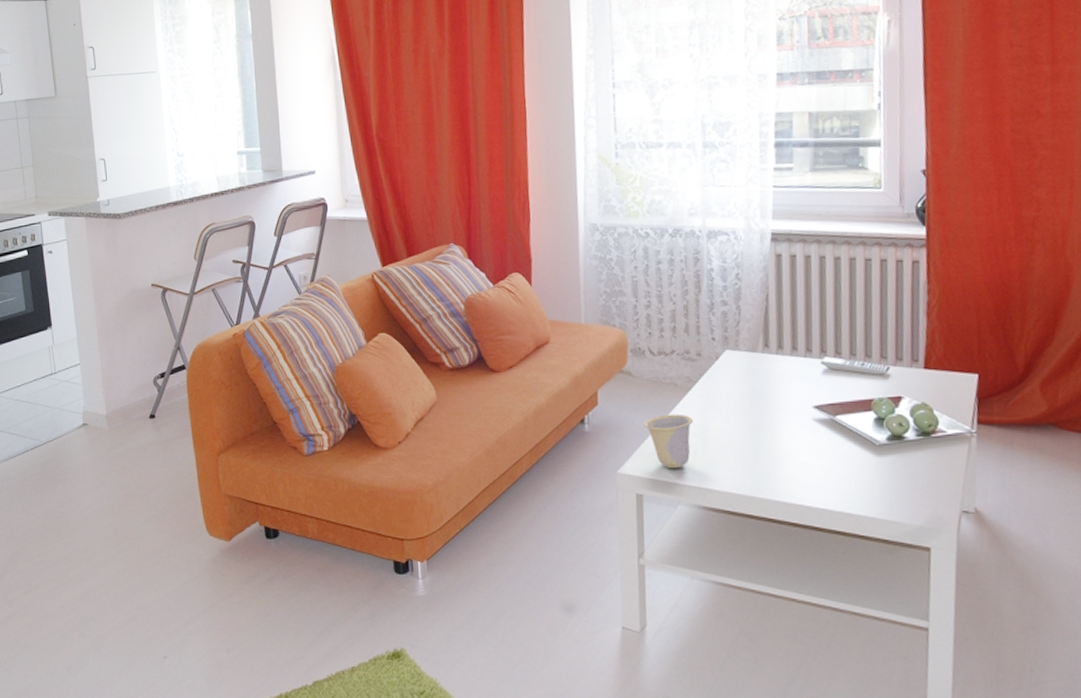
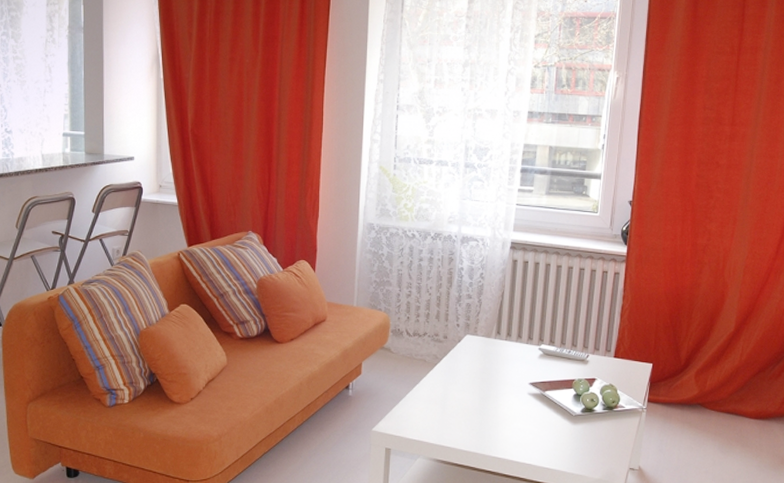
cup: present [643,414,694,469] -> none [396,384,437,429]

